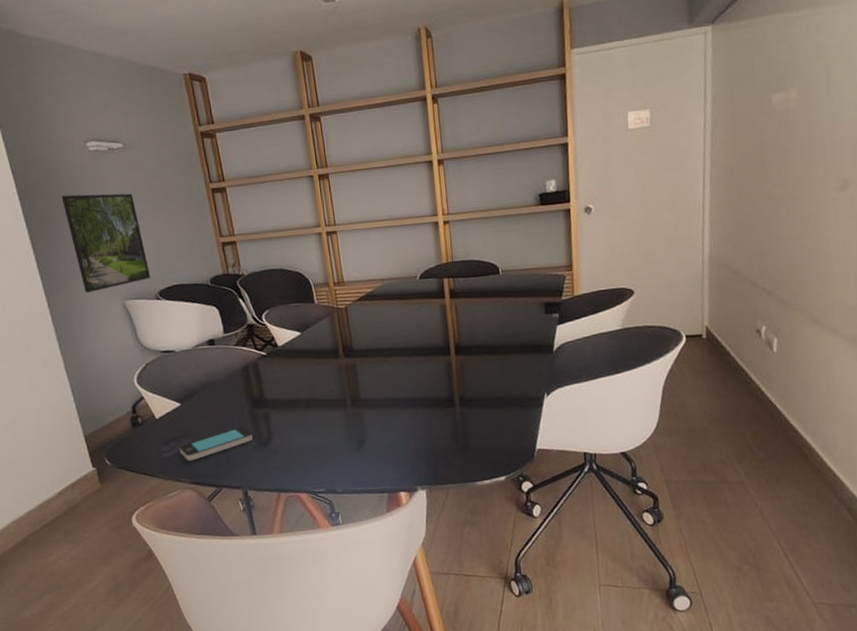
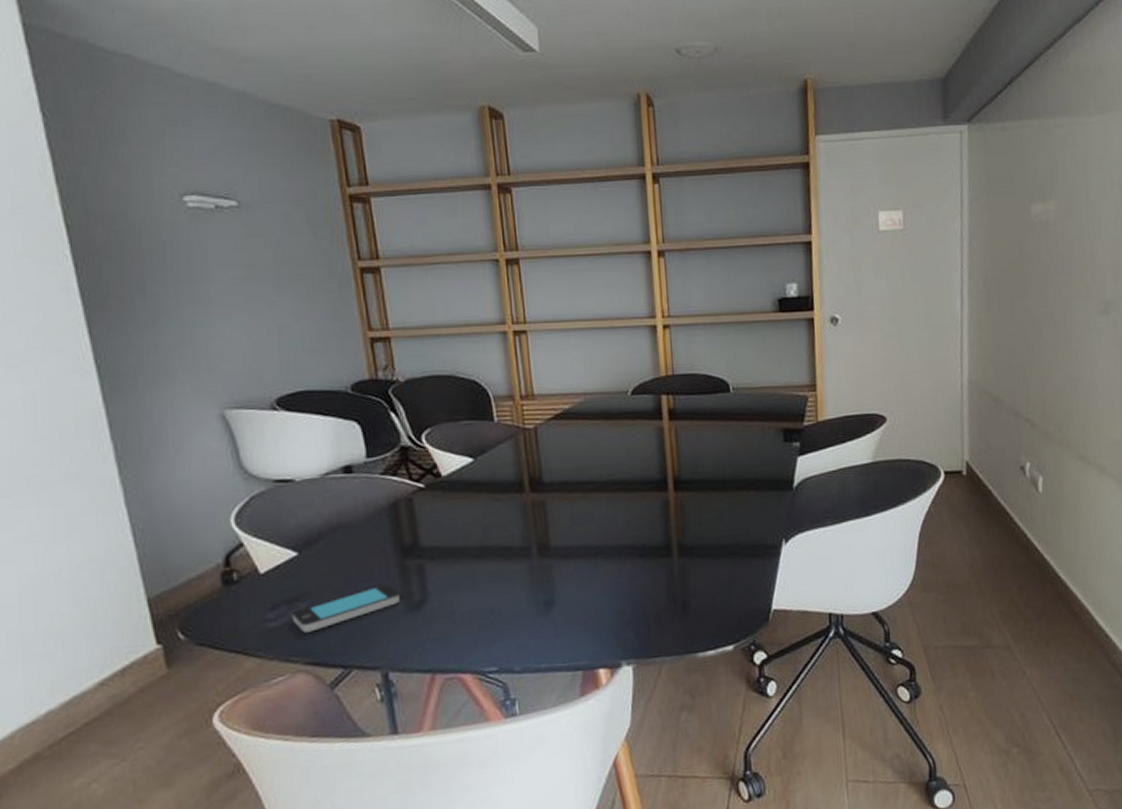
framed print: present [61,193,151,293] -> none [139,263,266,397]

